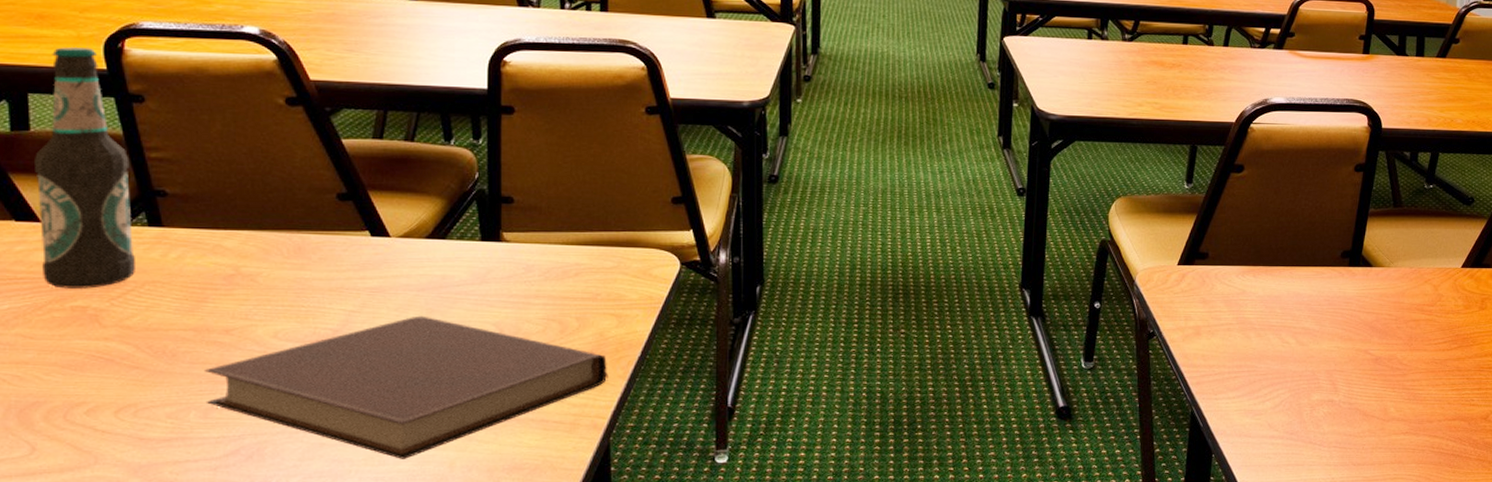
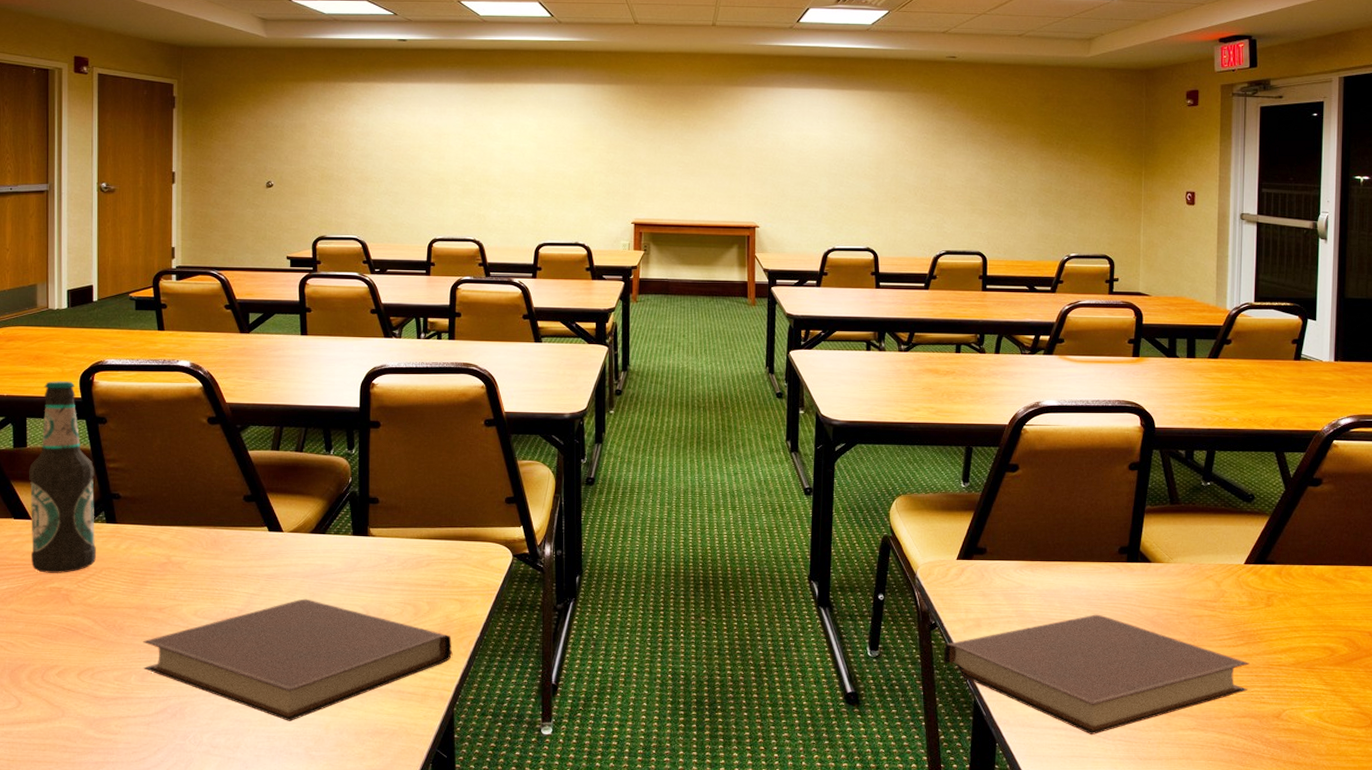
notebook: none [1160,320,1462,443] -> present [943,614,1249,736]

